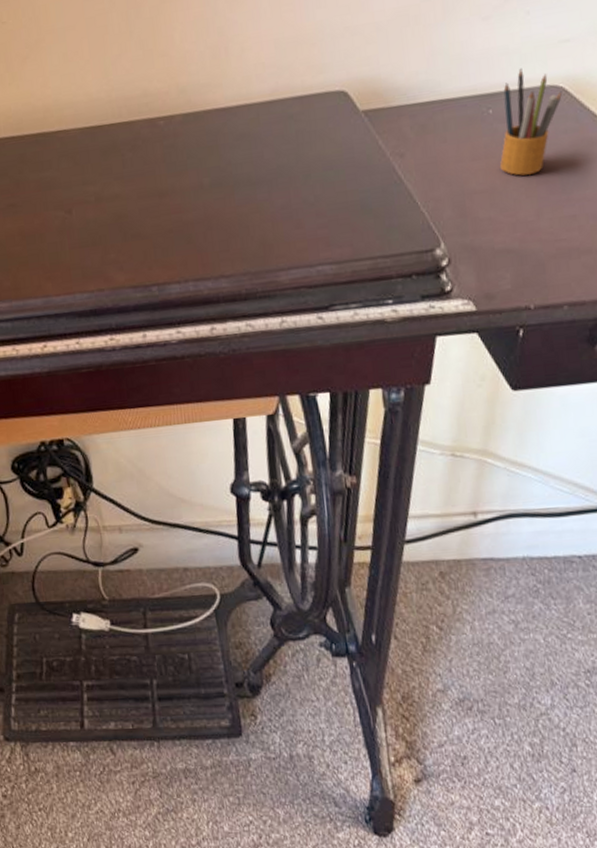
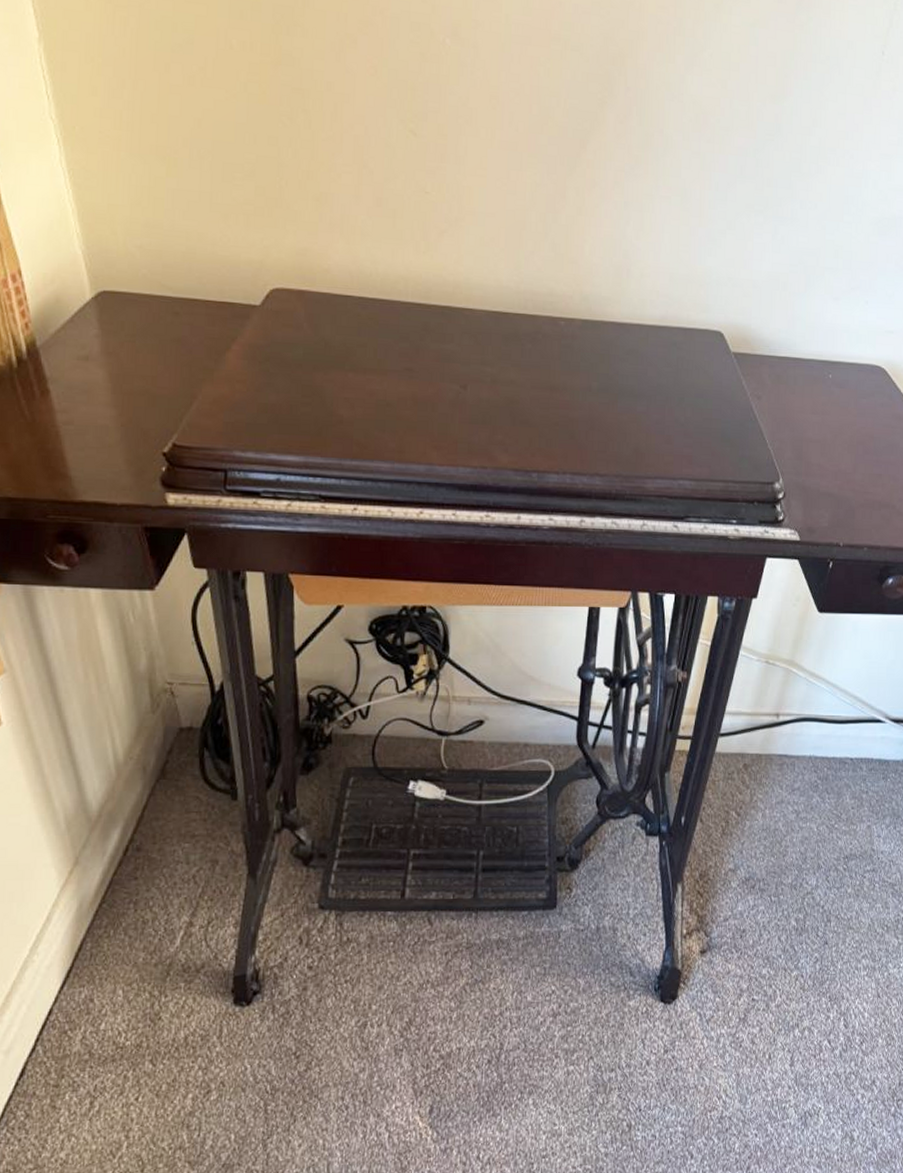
pencil box: present [499,67,562,176] -> none [831,346,883,435]

